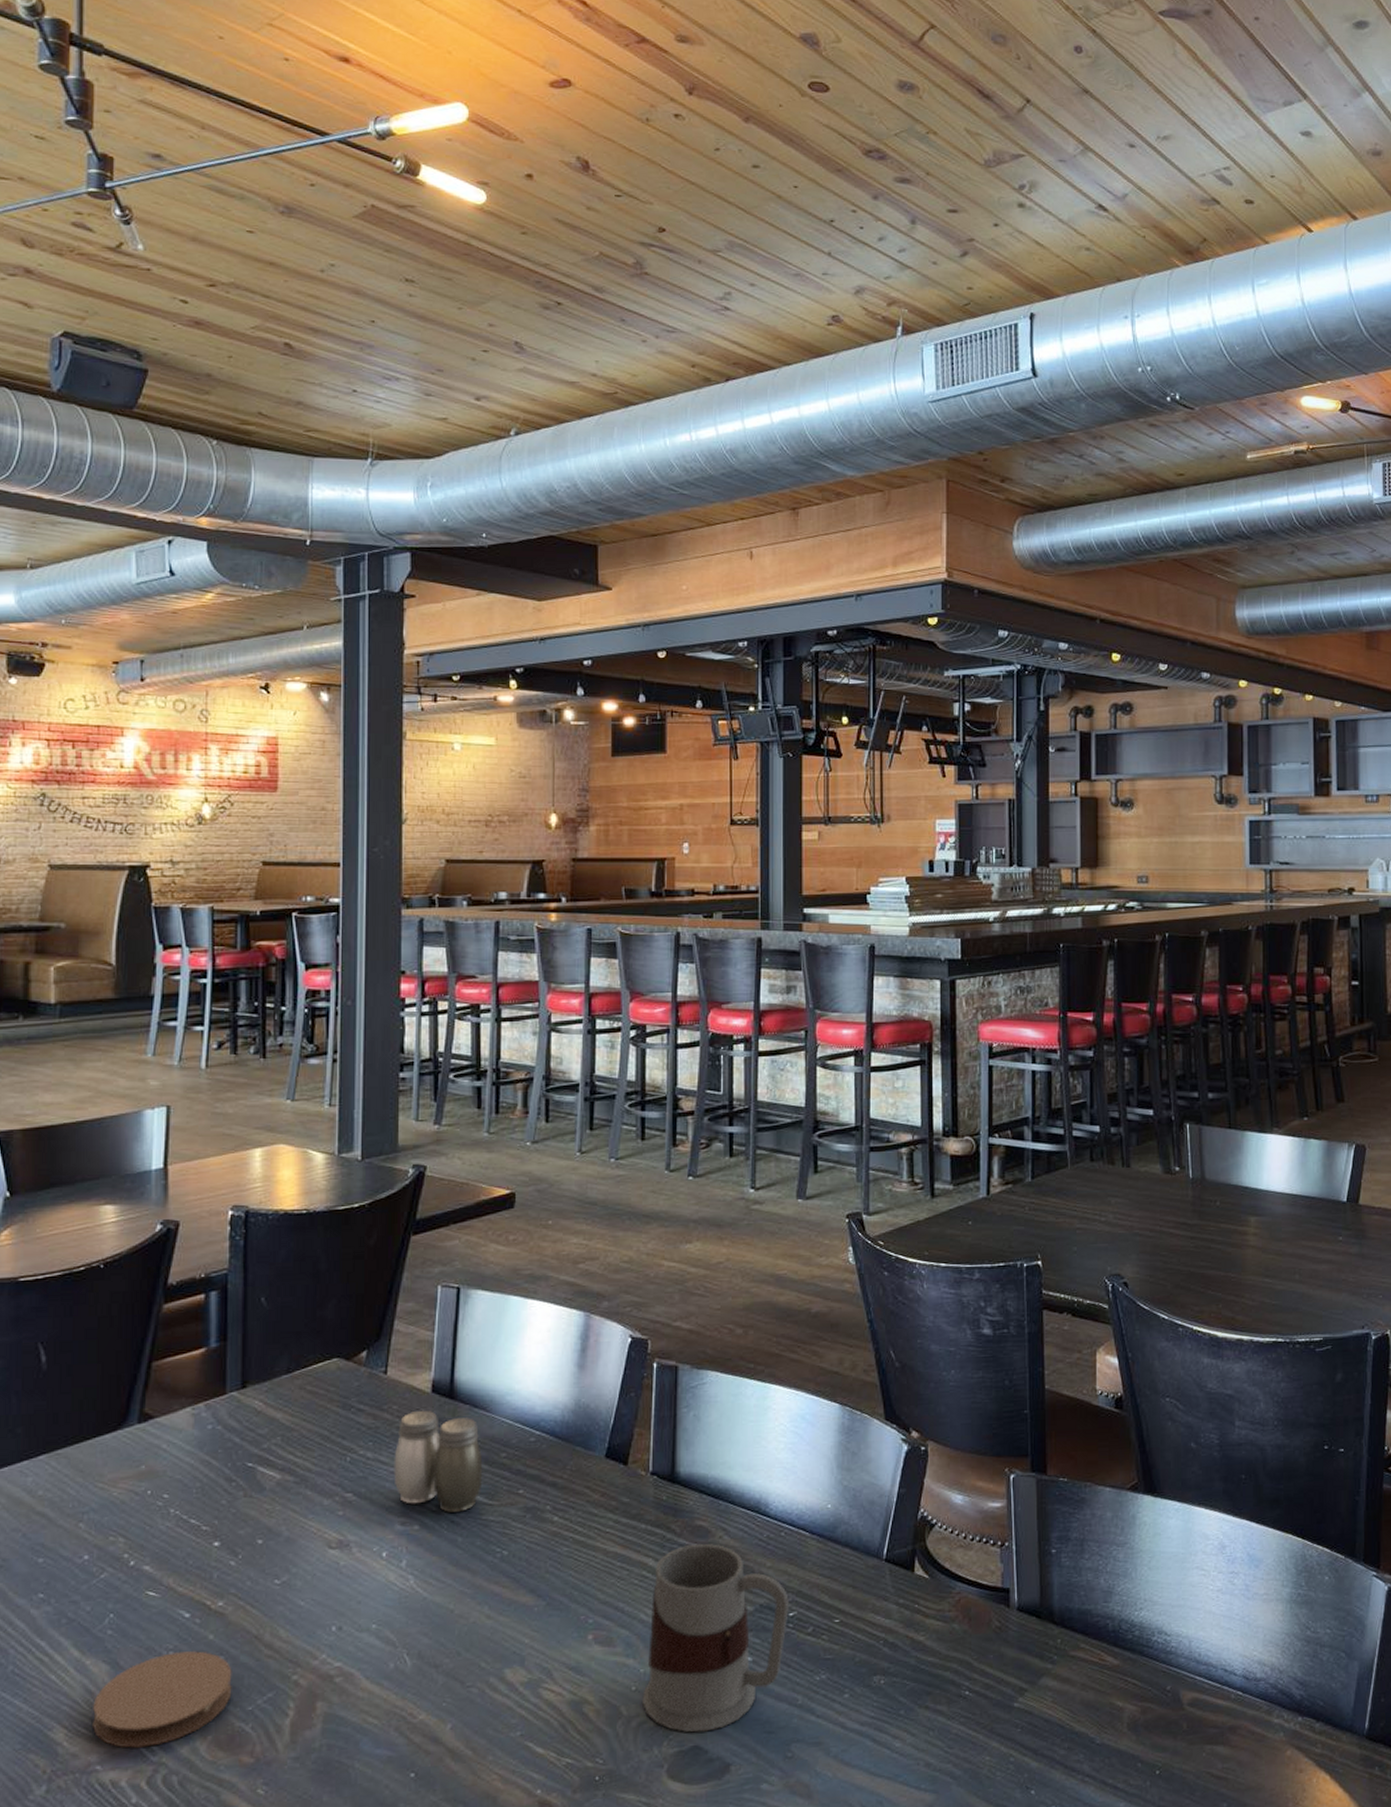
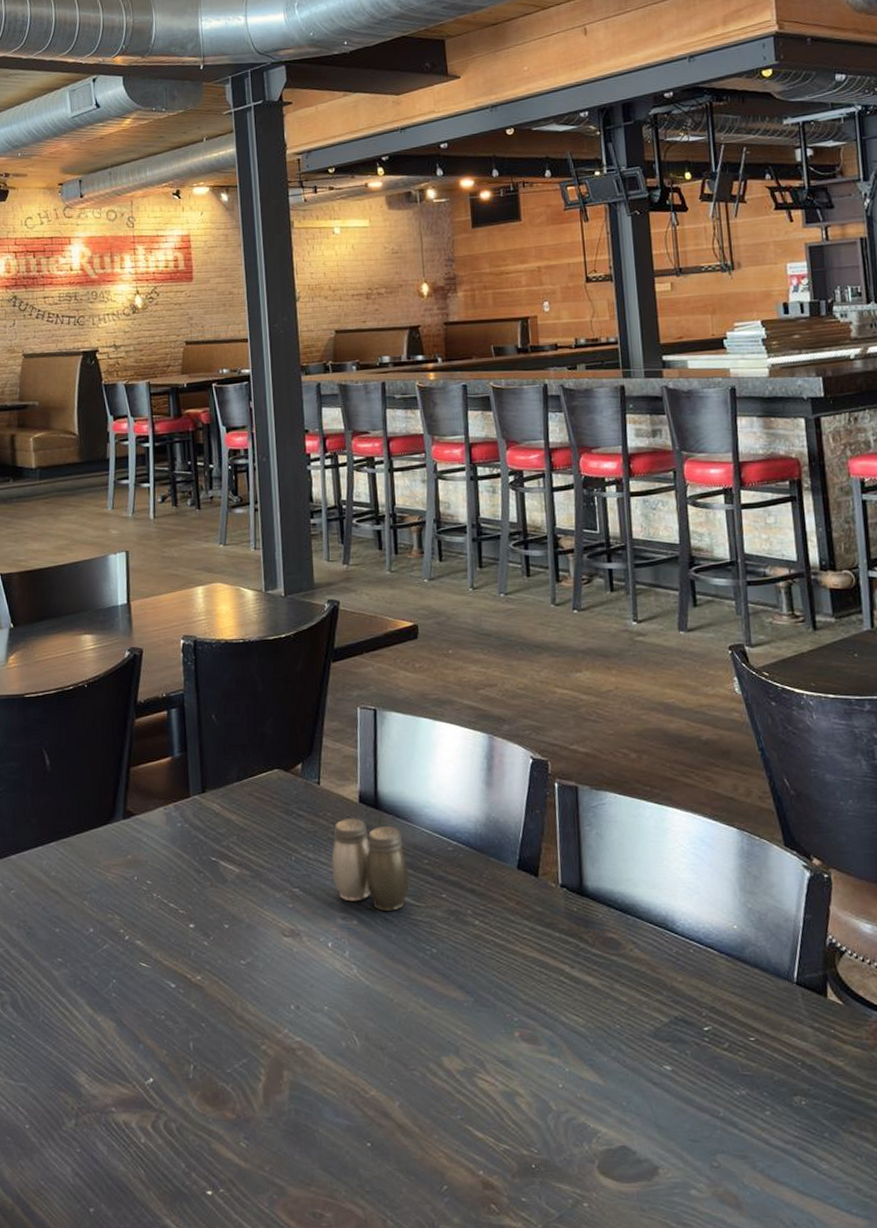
coaster: present [93,1651,232,1749] -> none [105,1017,214,1097]
mug: present [641,1543,789,1733] -> none [568,954,704,1134]

